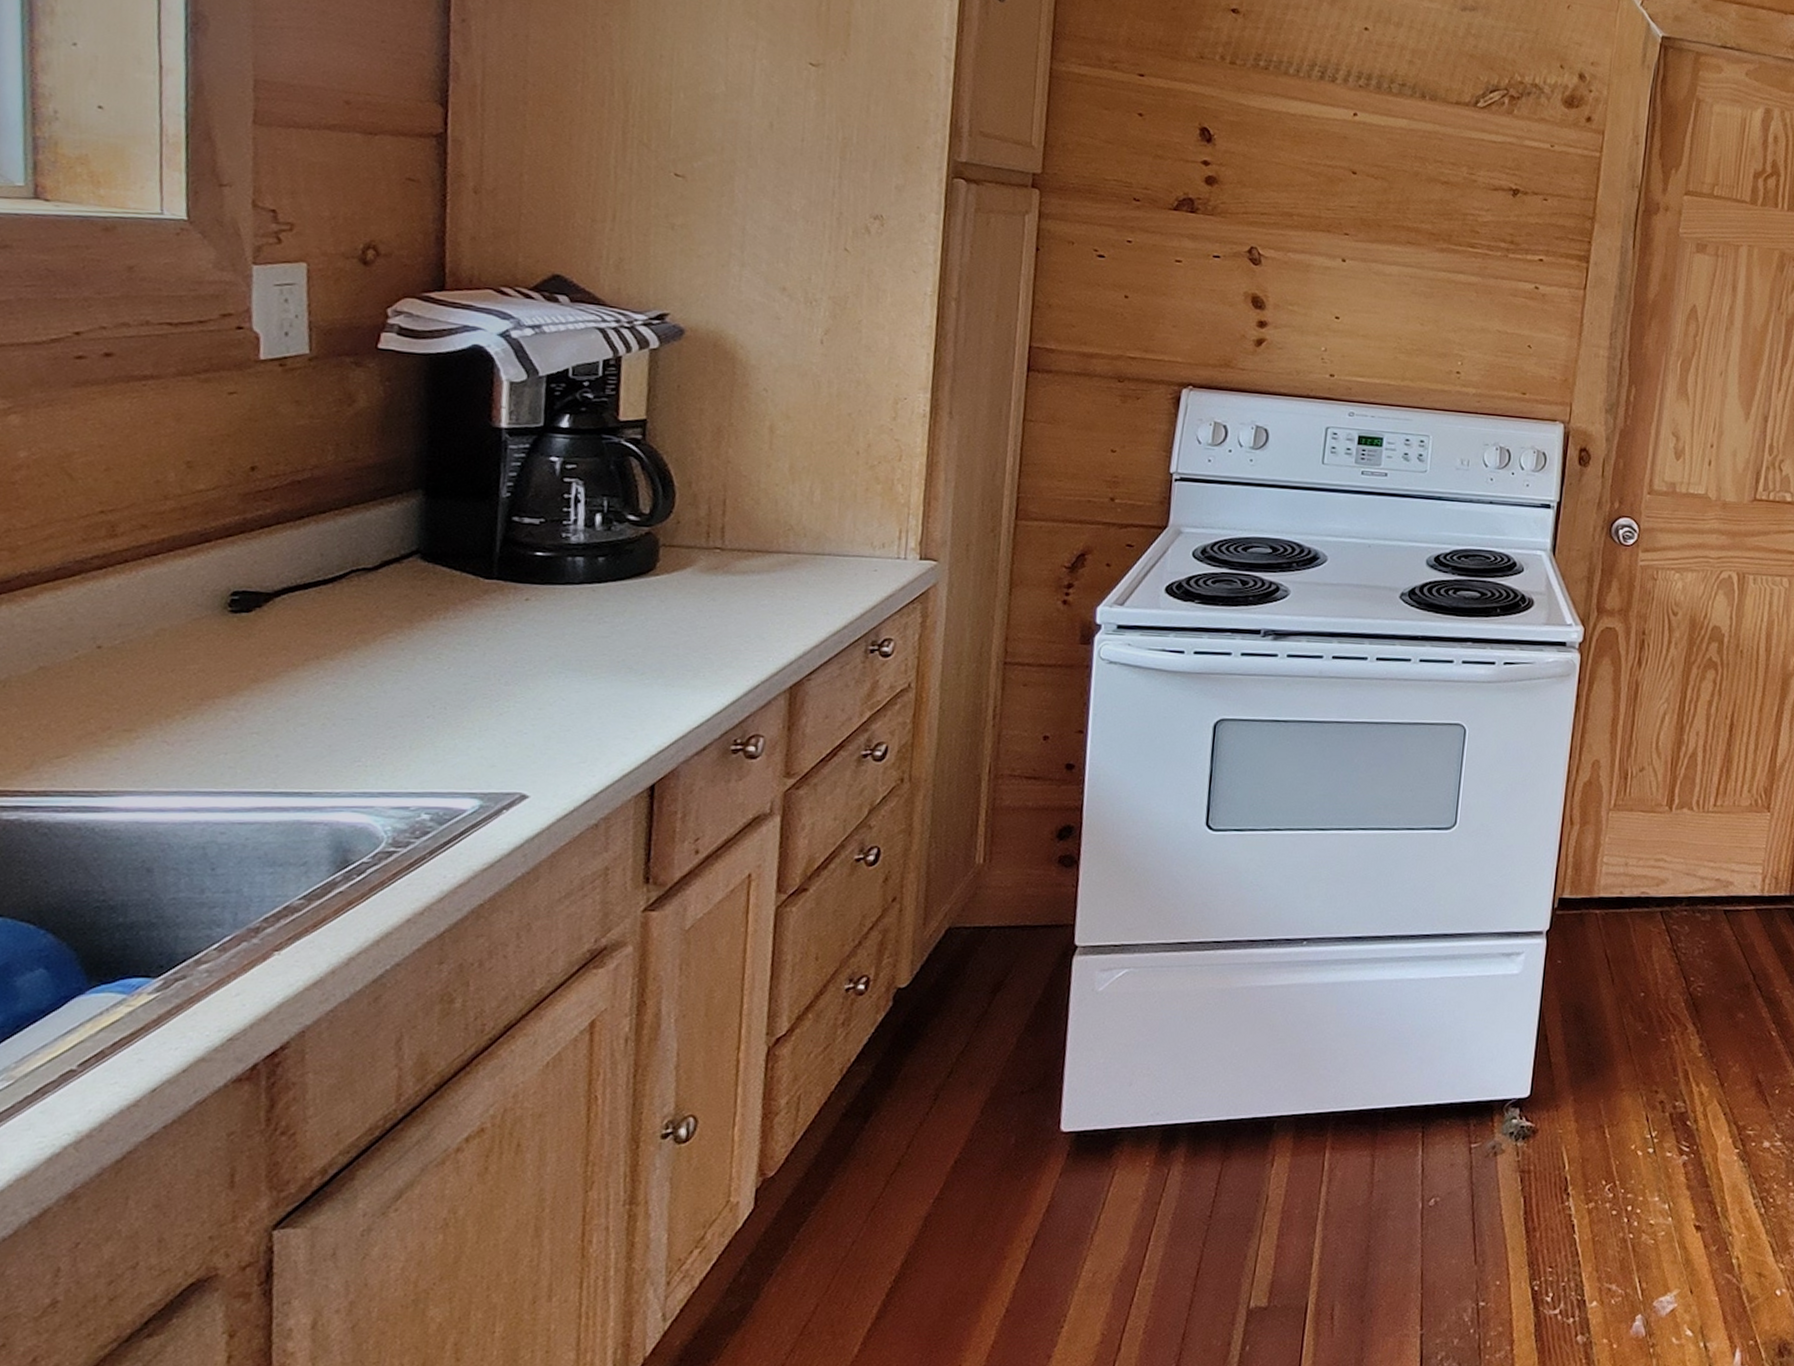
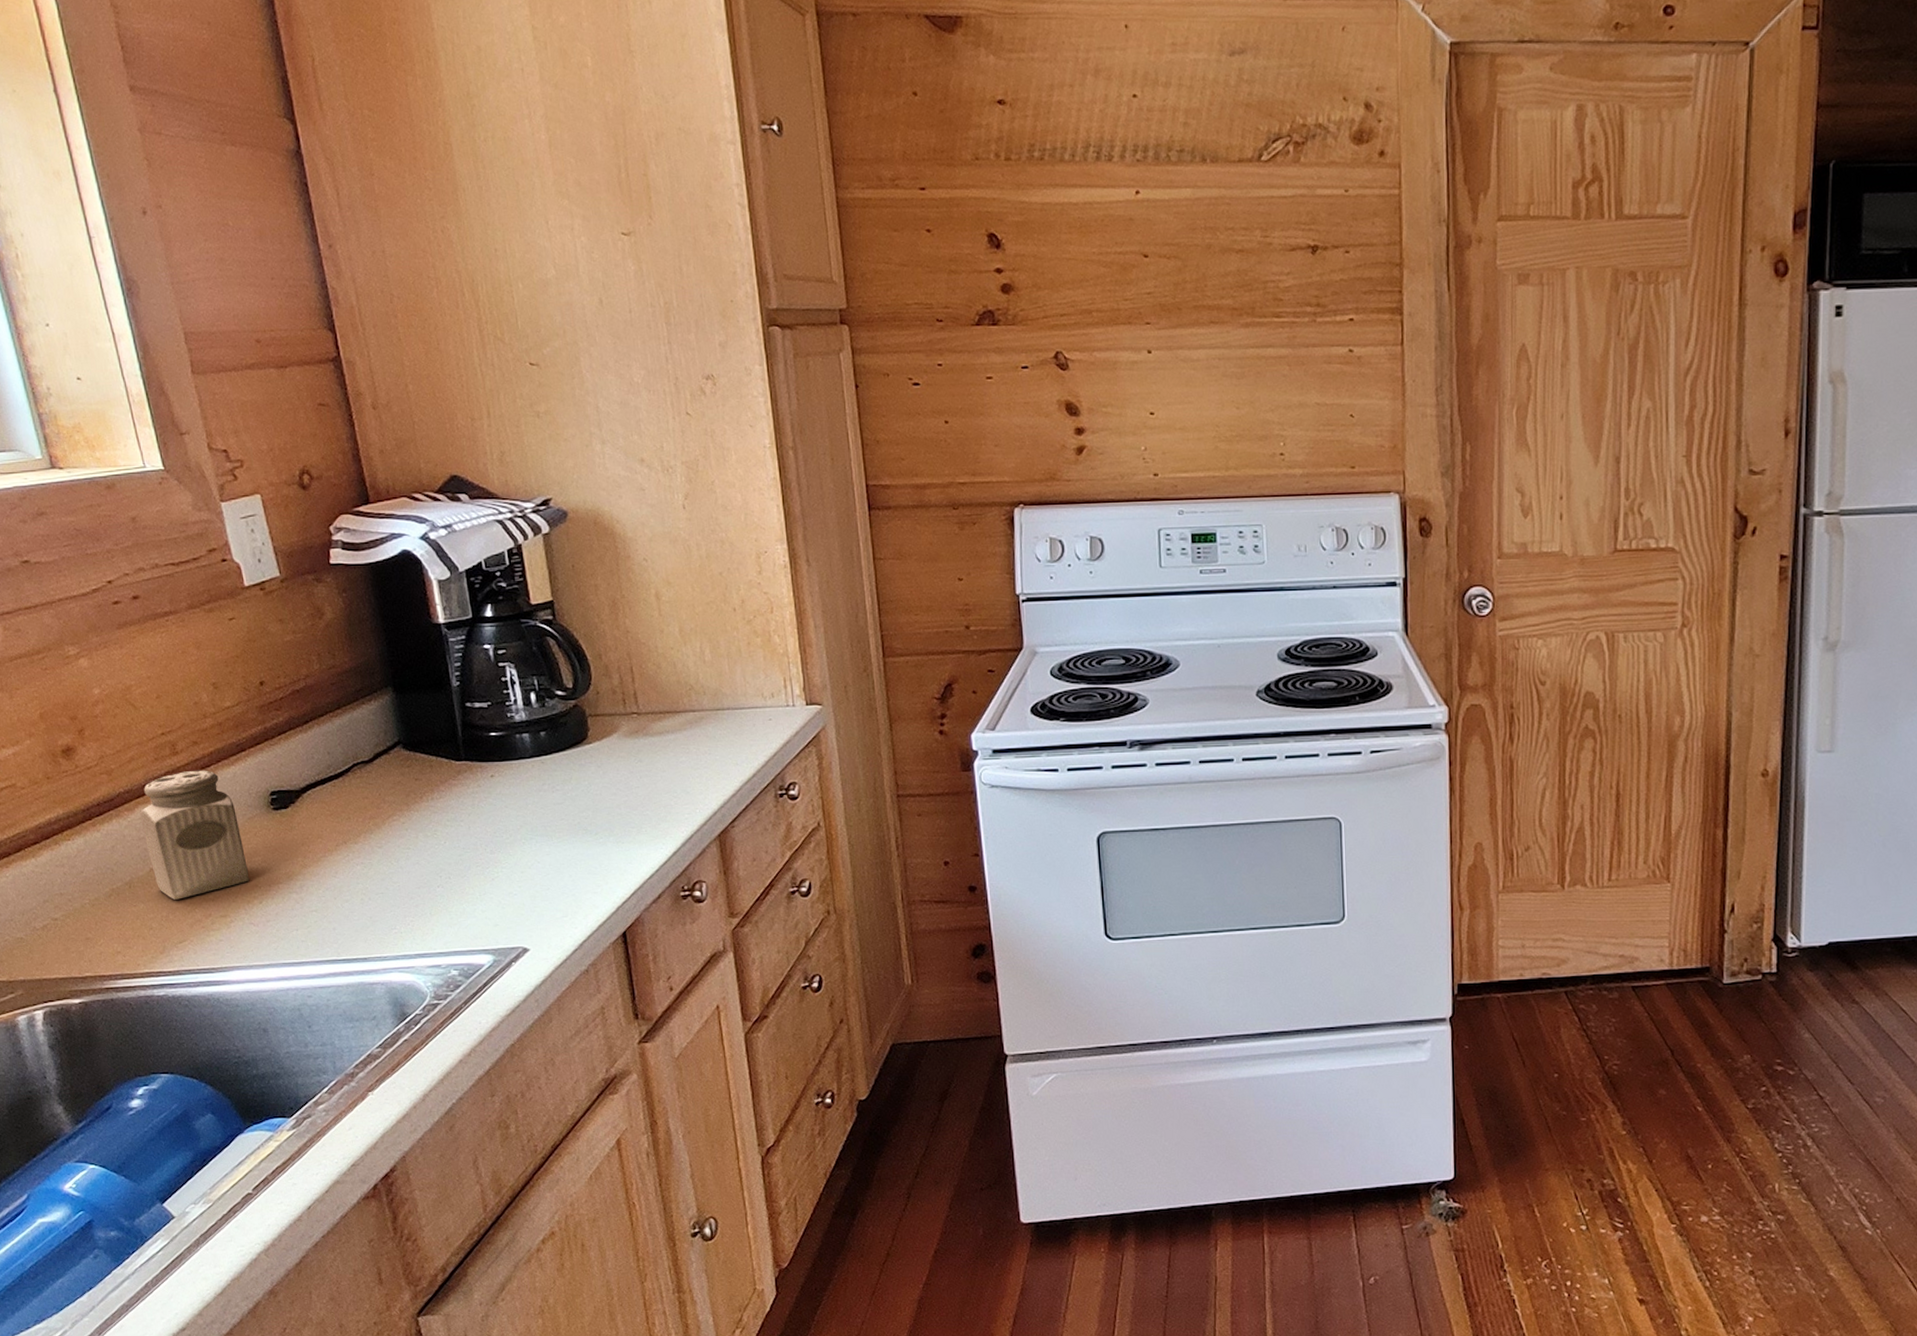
salt shaker: none [41,557,179,706] -> present [139,770,250,900]

